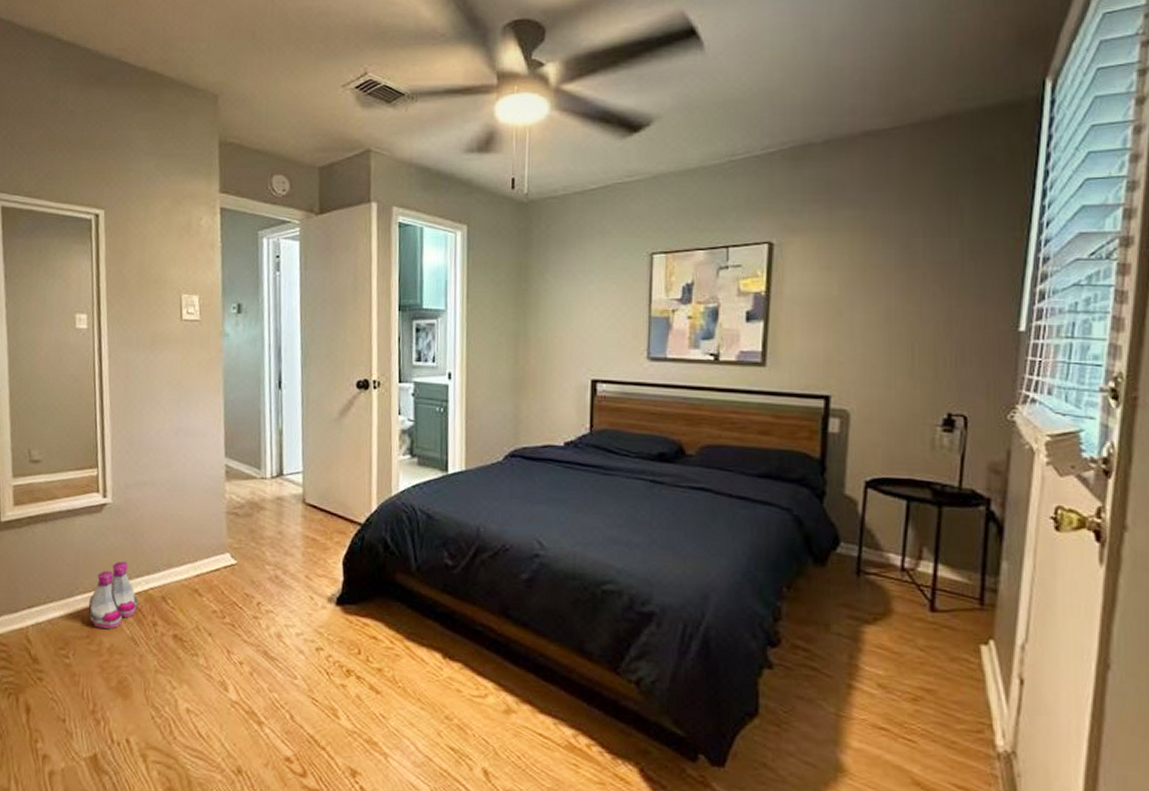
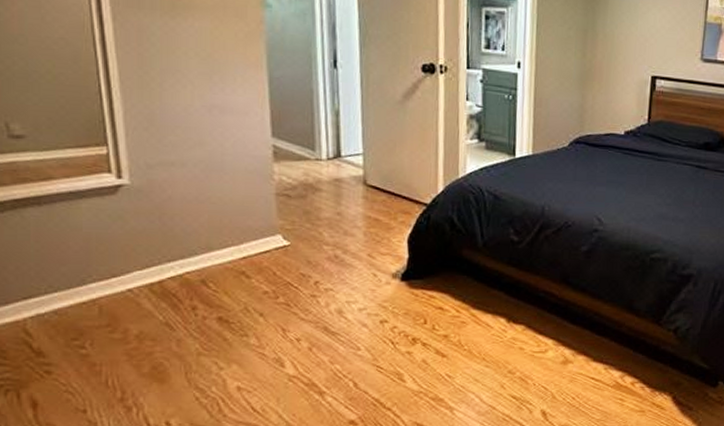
boots: present [88,561,137,629] -> none [107,246,170,316]

